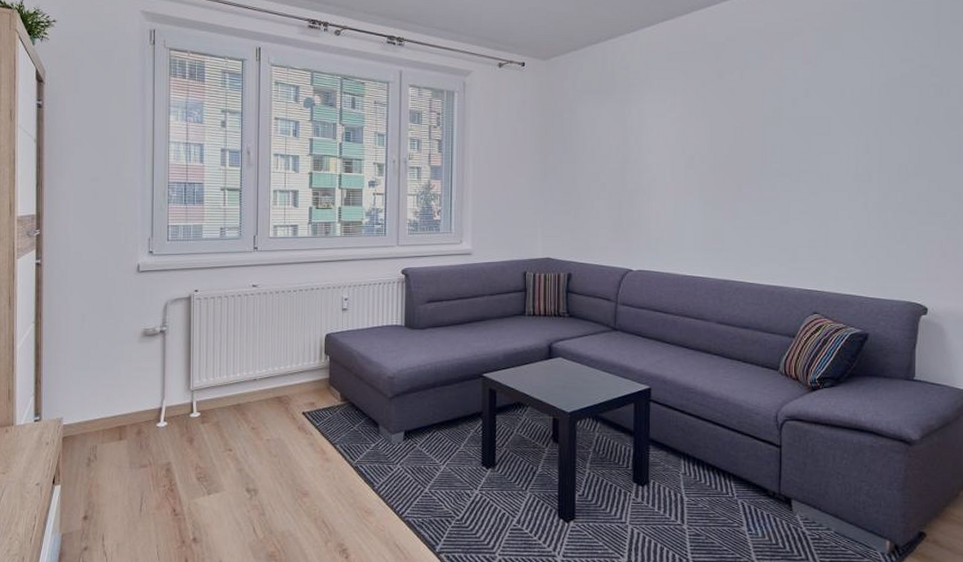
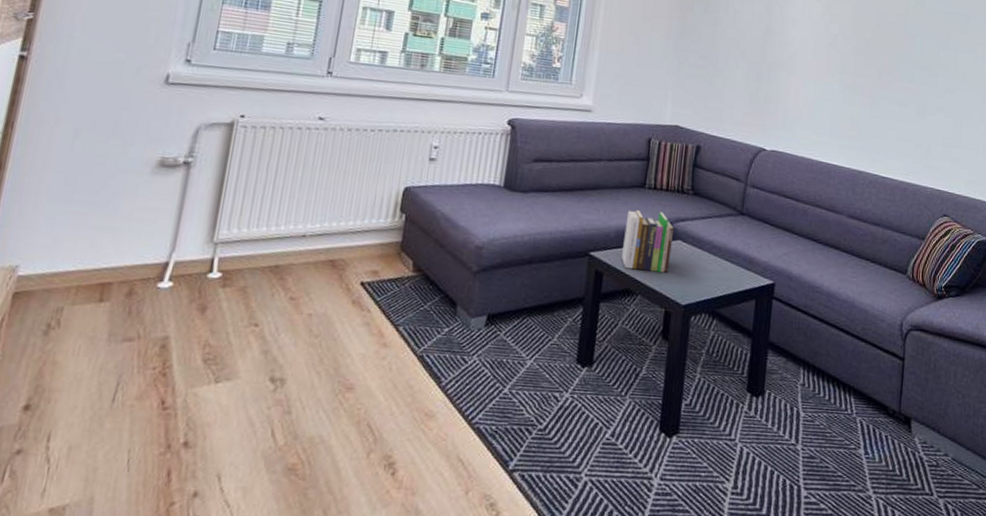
books: none [511,334,554,386] -> present [621,209,674,273]

